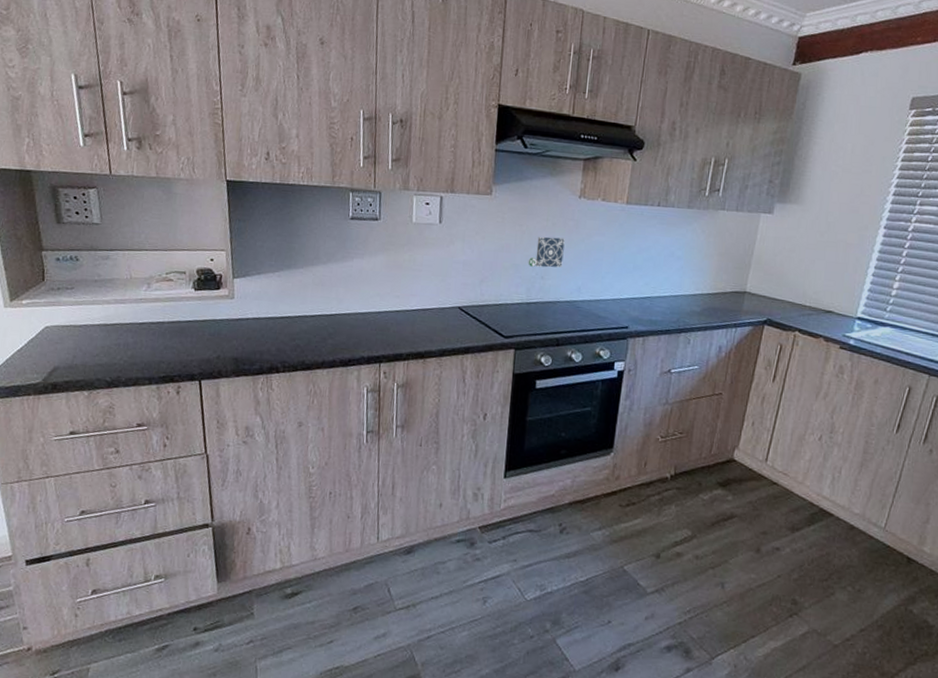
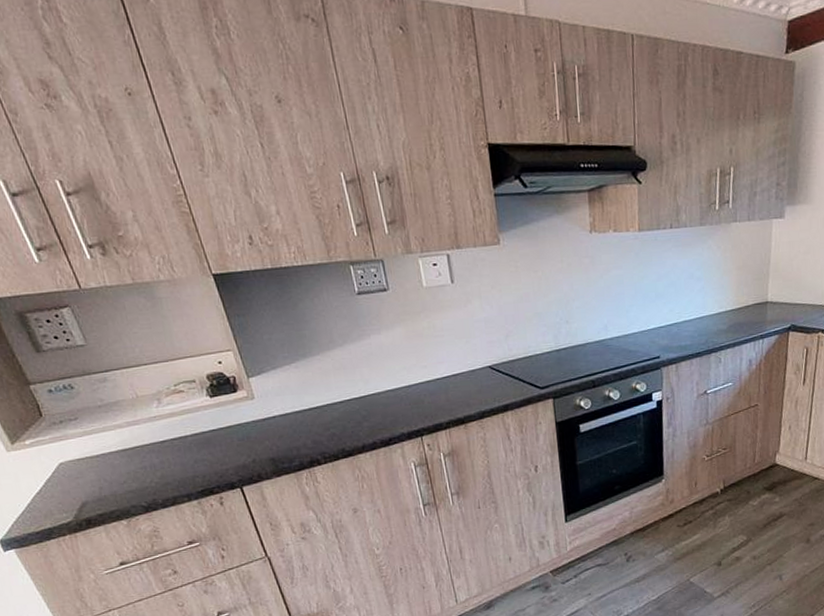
decorative tile: present [528,236,565,268] -> none [550,277,585,312]

